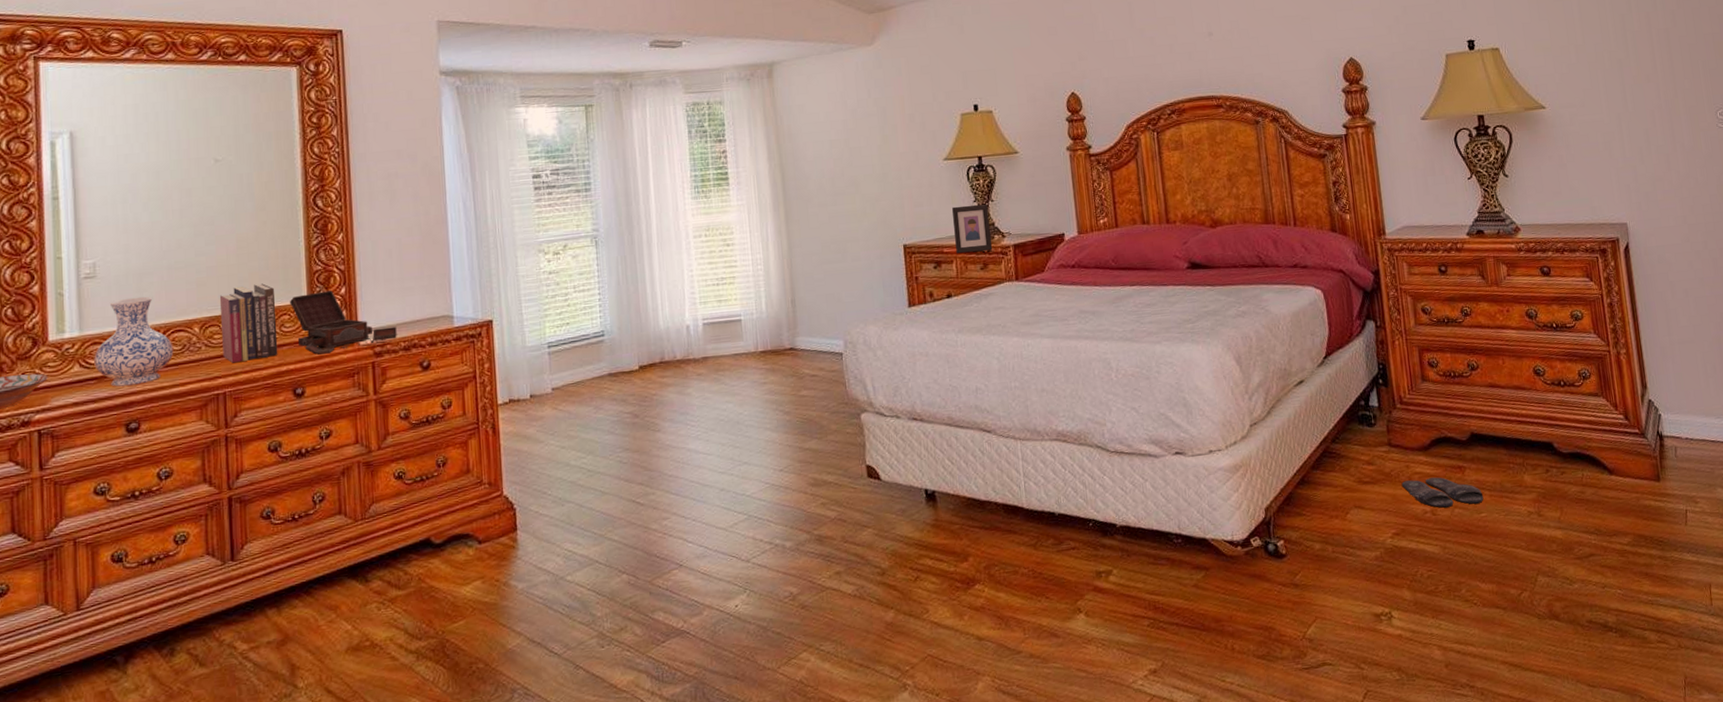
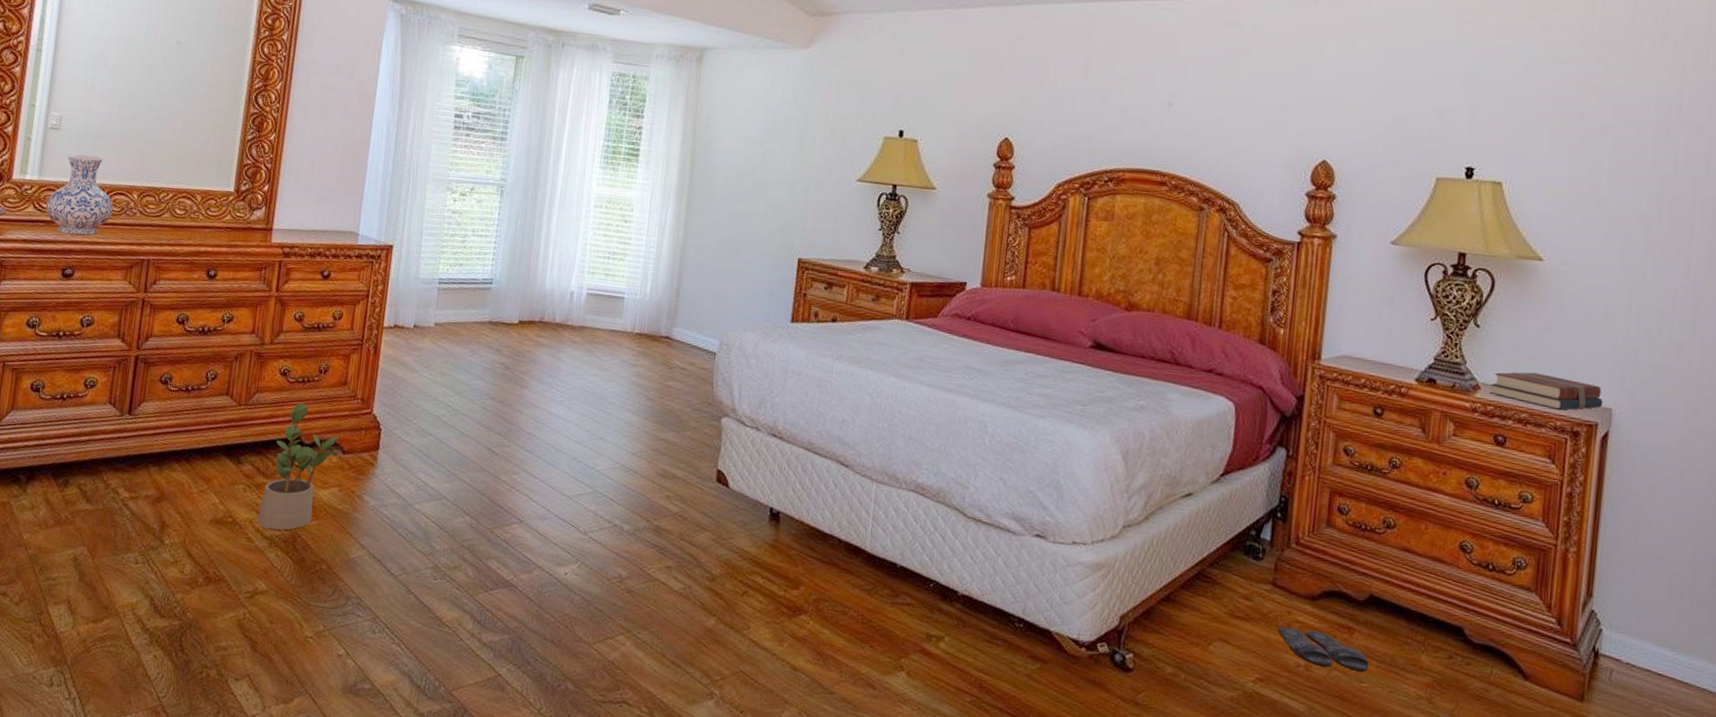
books: present [219,283,278,363] -> none [153,164,207,236]
instrument case: present [290,290,397,355] -> none [218,184,307,246]
potted plant: none [398,502,472,642] -> present [257,402,339,530]
picture frame: present [951,203,992,254] -> none [850,230,893,284]
books: none [1527,205,1619,234] -> present [1489,372,1603,410]

